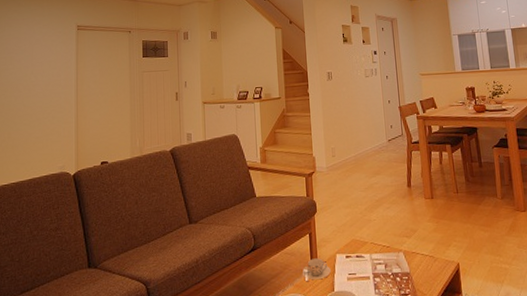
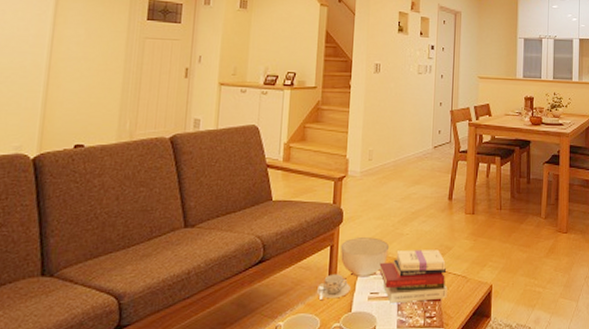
bowl: none [317,224,361,261] -> present [340,237,390,278]
books: none [353,232,418,283] -> present [379,249,448,303]

